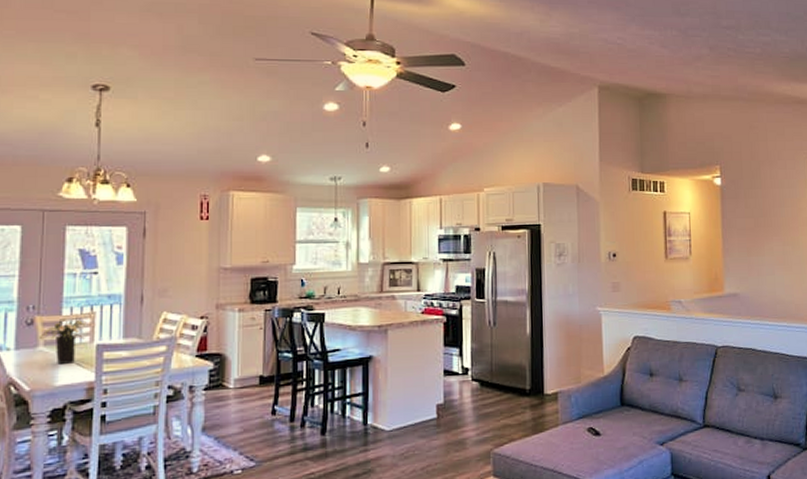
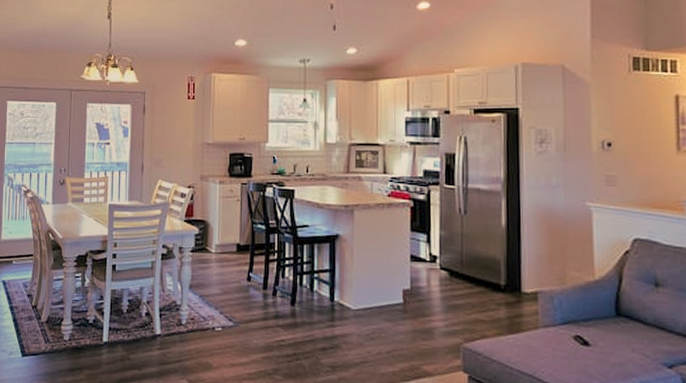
flower arrangement: present [40,316,87,364] -> none [69,180,102,219]

